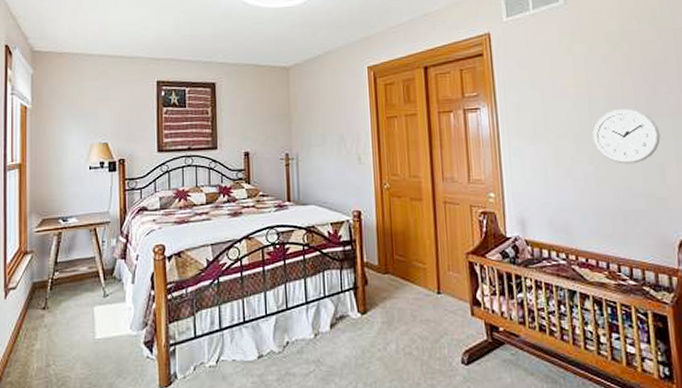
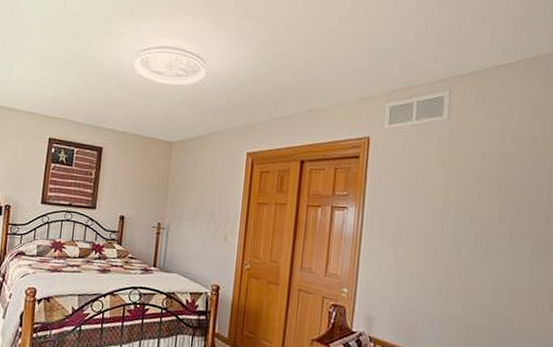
wall clock: present [592,109,660,164] -> none [451,228,518,282]

